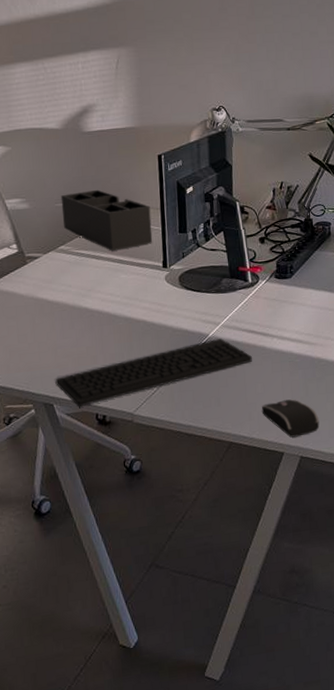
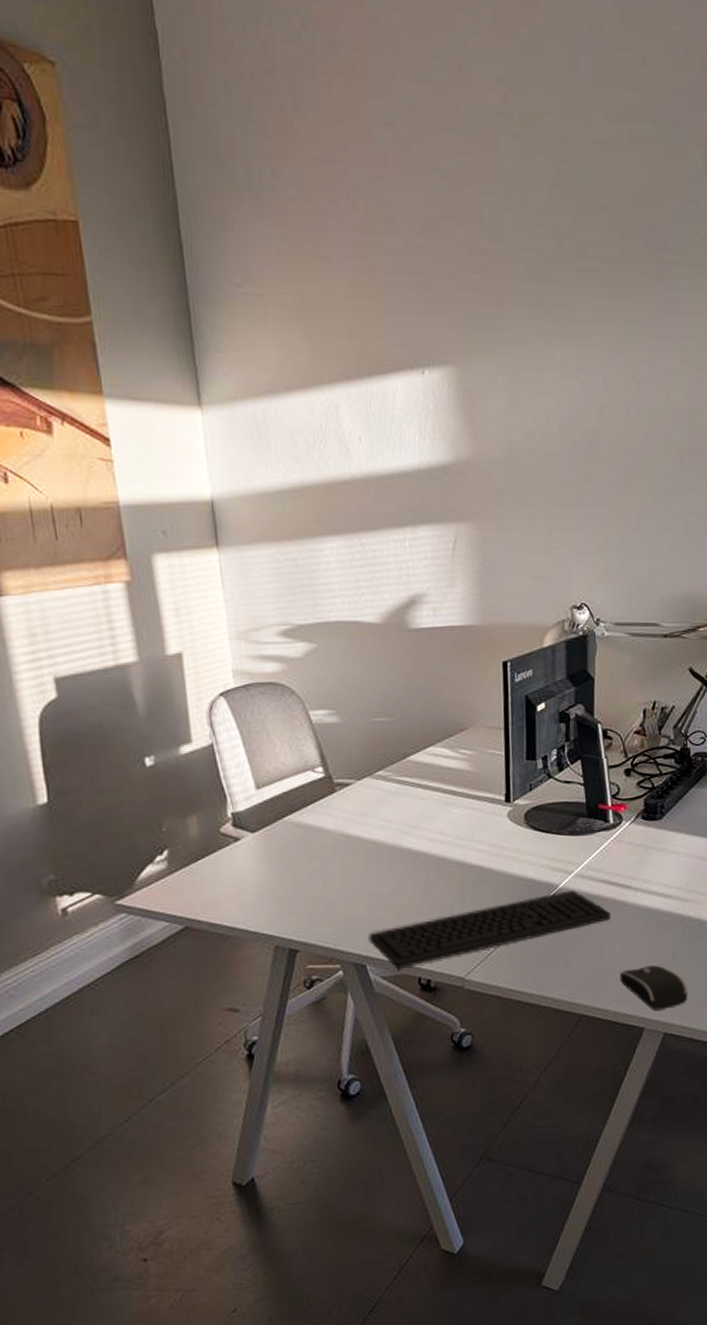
desk organizer: present [60,189,153,251] -> none [379,702,494,779]

